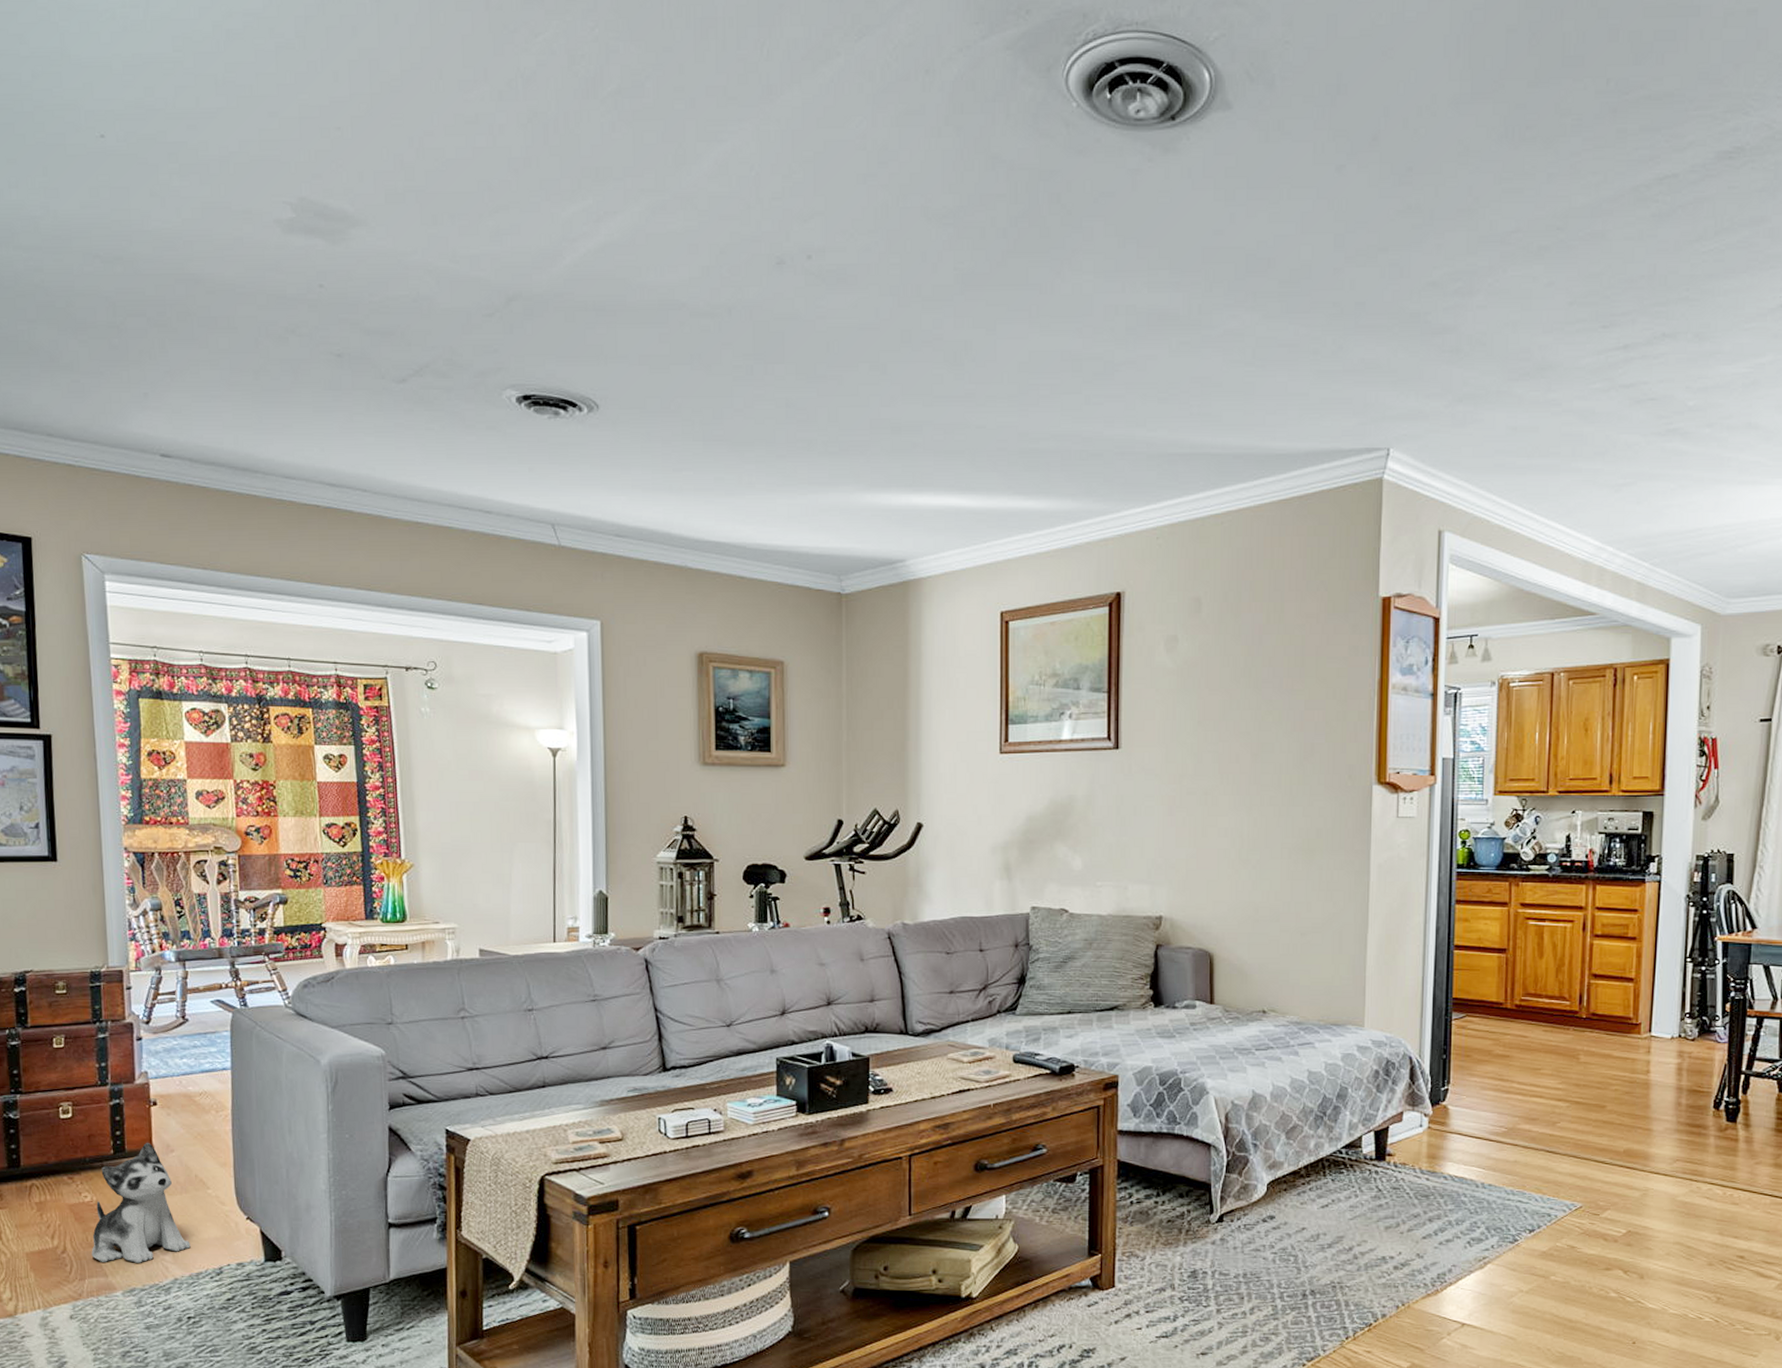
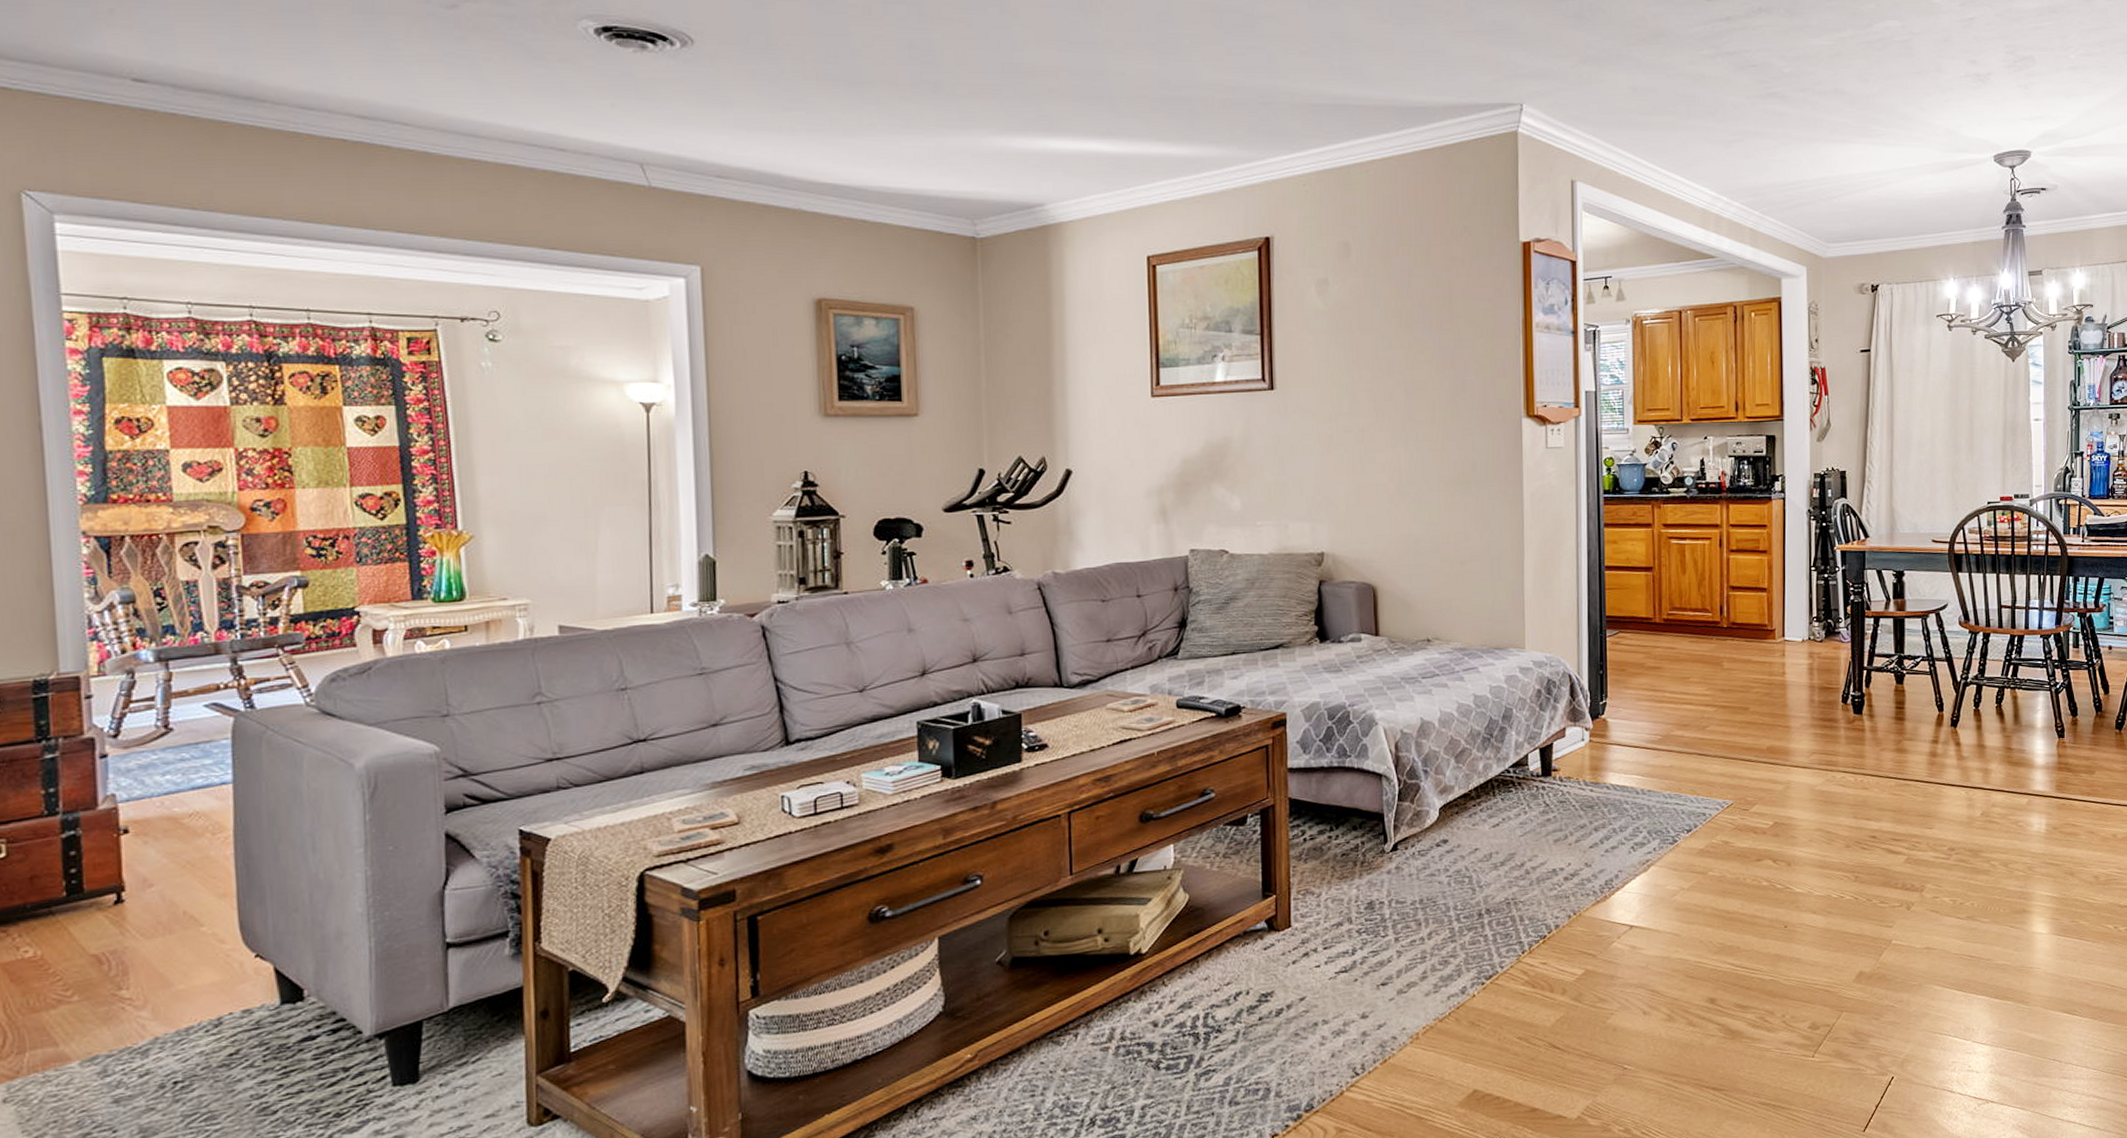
plush toy: present [91,1142,191,1263] -> none [34,878,177,1029]

